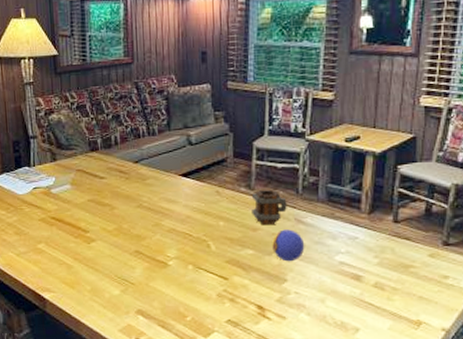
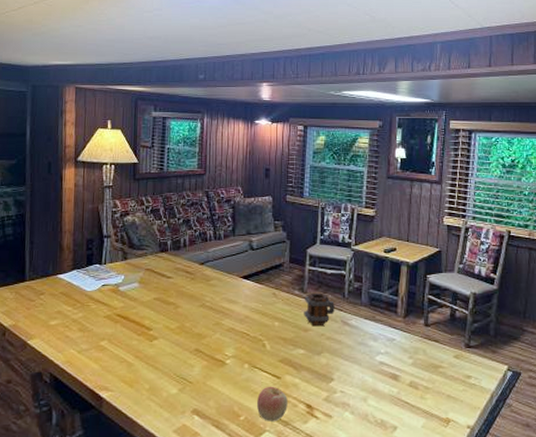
apple: none [204,287,237,322] -> present [257,386,288,421]
decorative ball: present [272,229,305,262] -> none [321,331,350,362]

